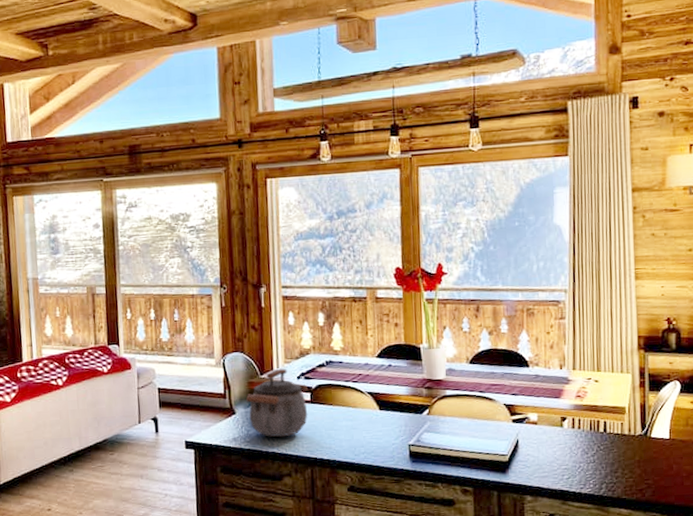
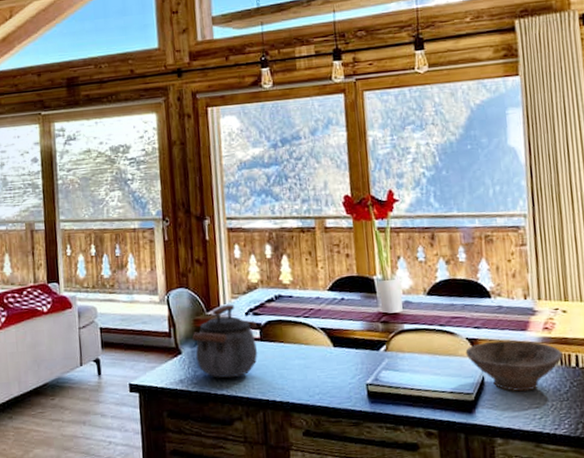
bowl: none [502,407,592,454] -> present [465,340,563,392]

